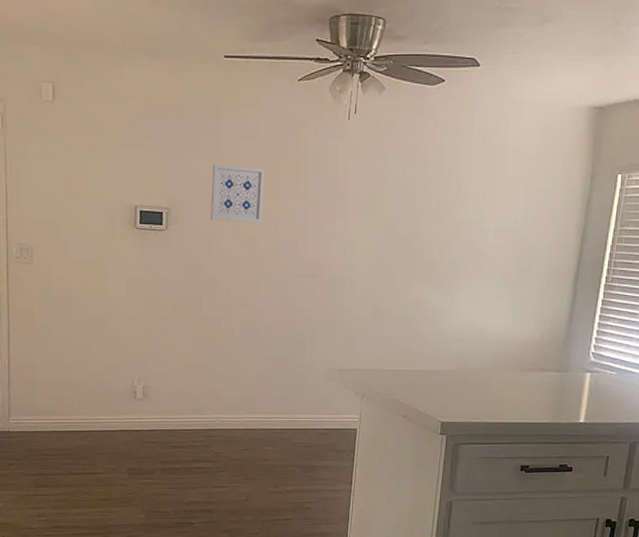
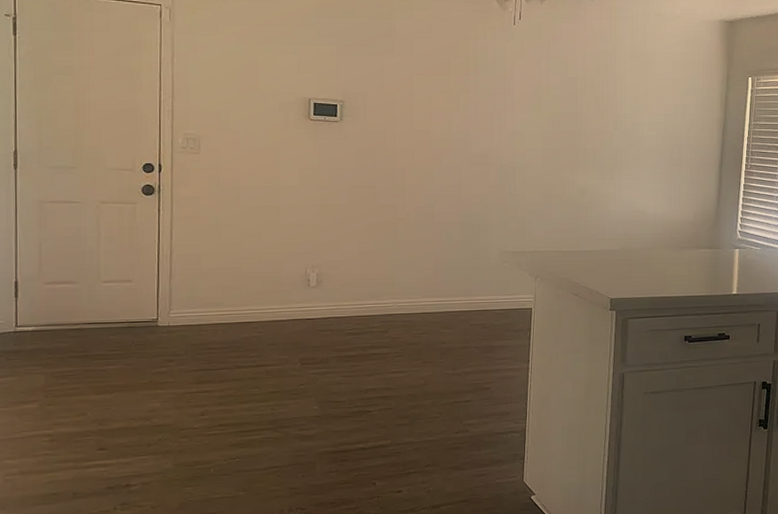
wall art: present [211,164,265,223] -> none [385,61,438,115]

